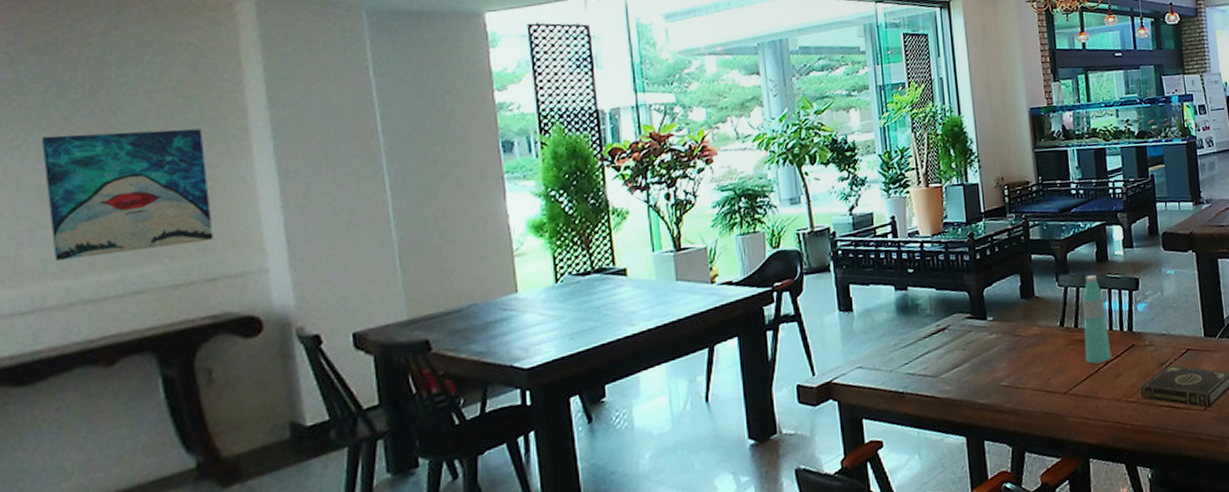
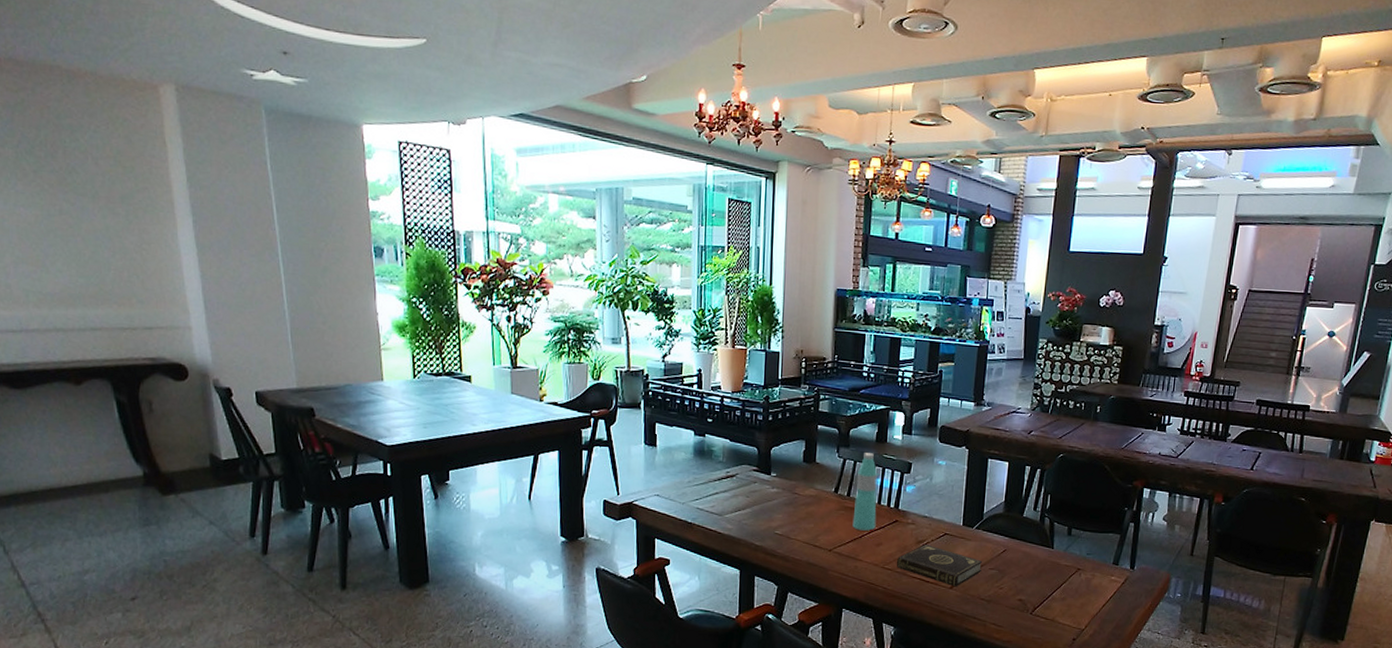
wall art: present [41,129,214,261] -> none [17,185,149,296]

